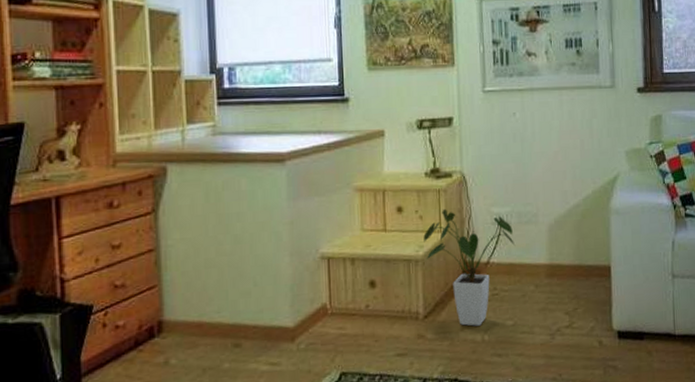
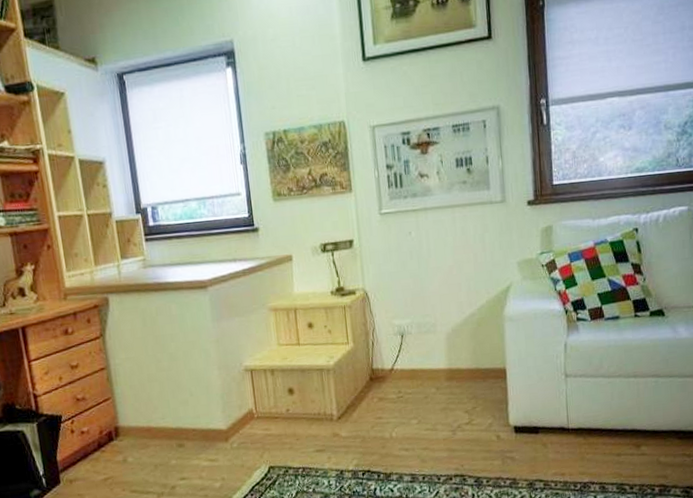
house plant: present [423,208,516,326] -> none [333,323,417,425]

